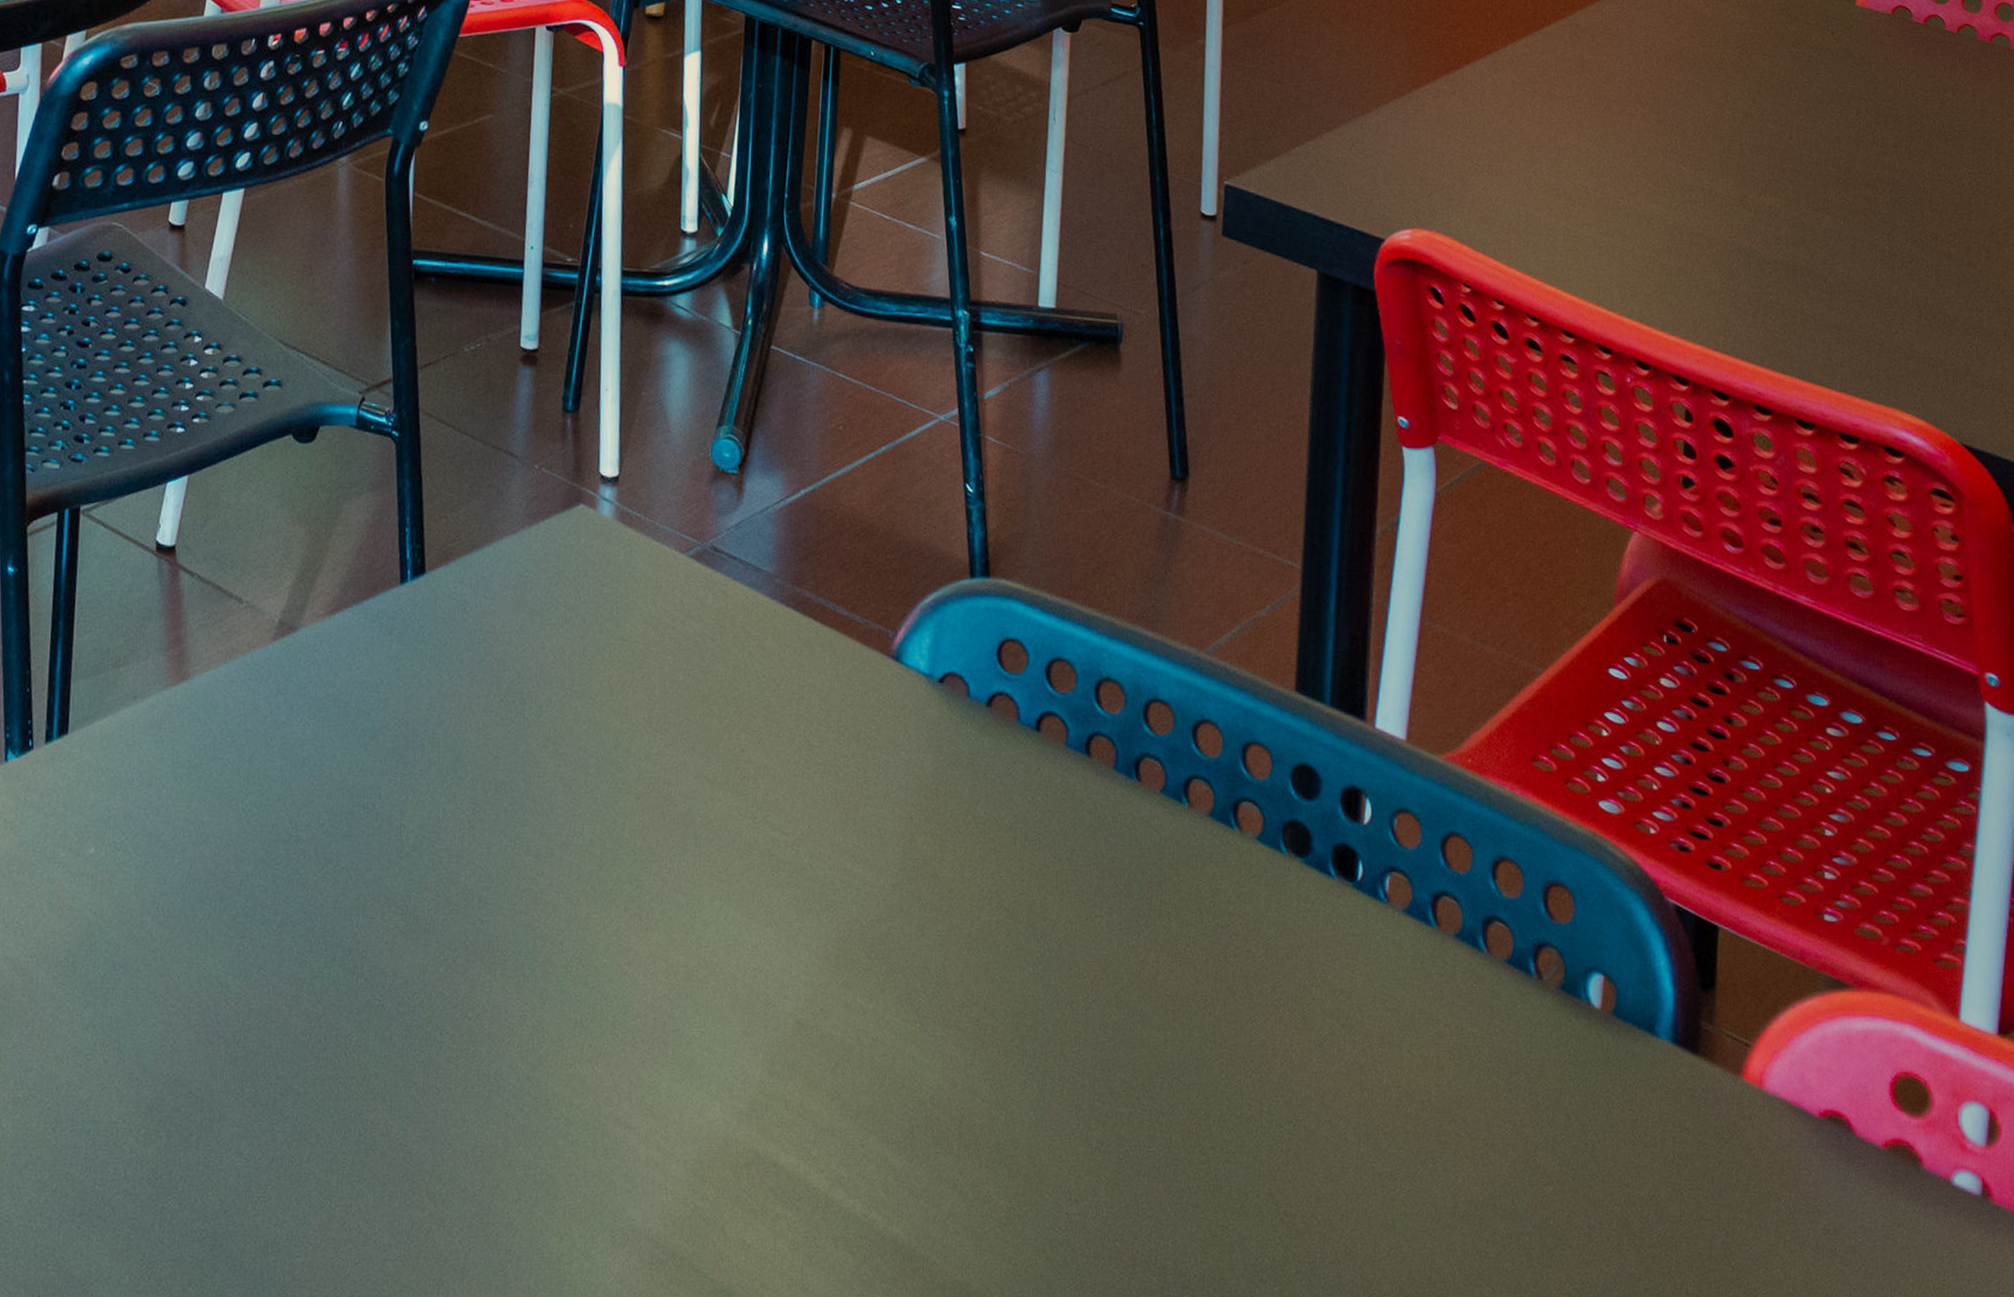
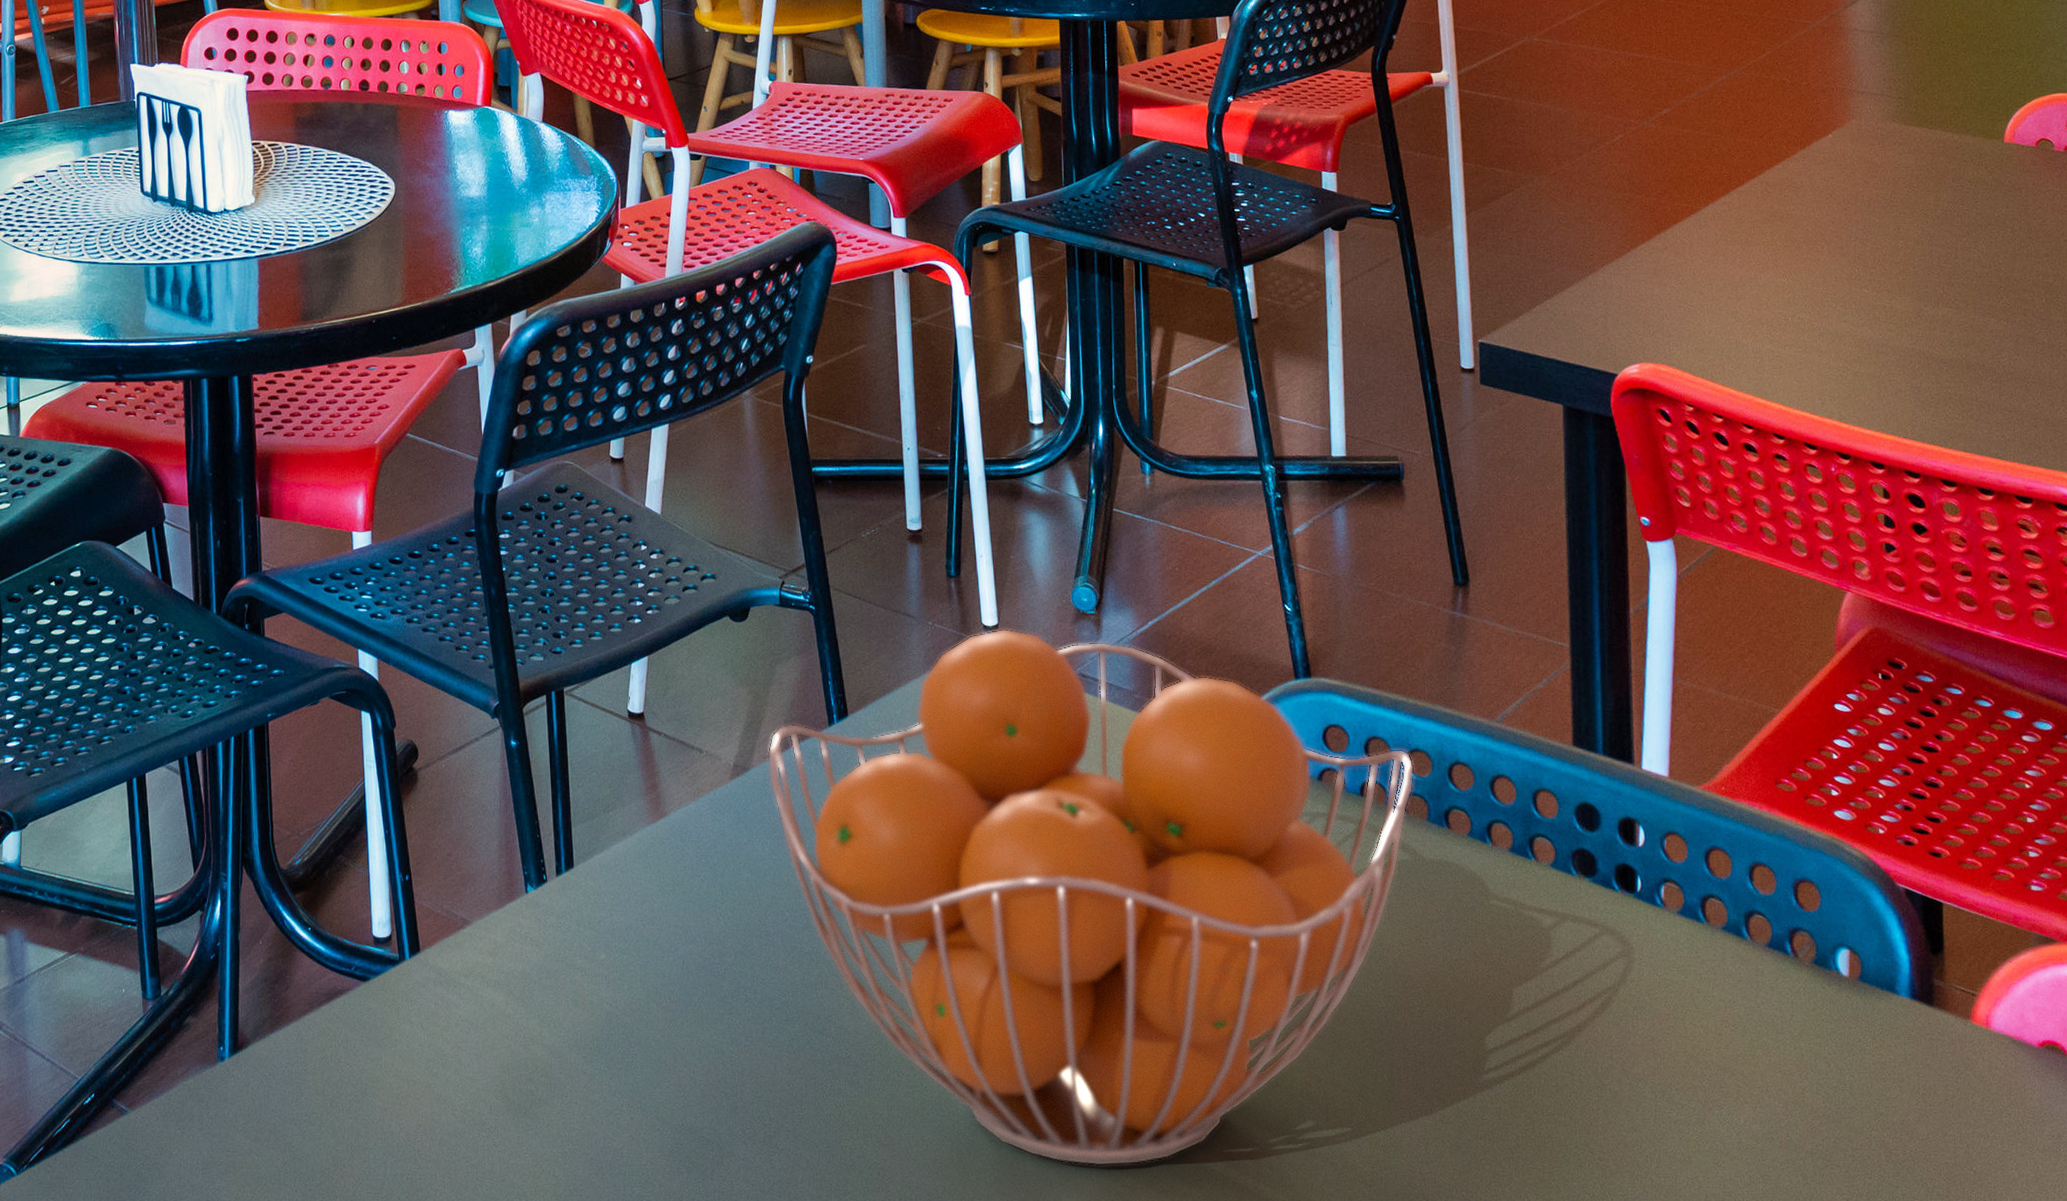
fruit basket: none [320,481,1104,1174] -> present [767,628,1415,1167]

